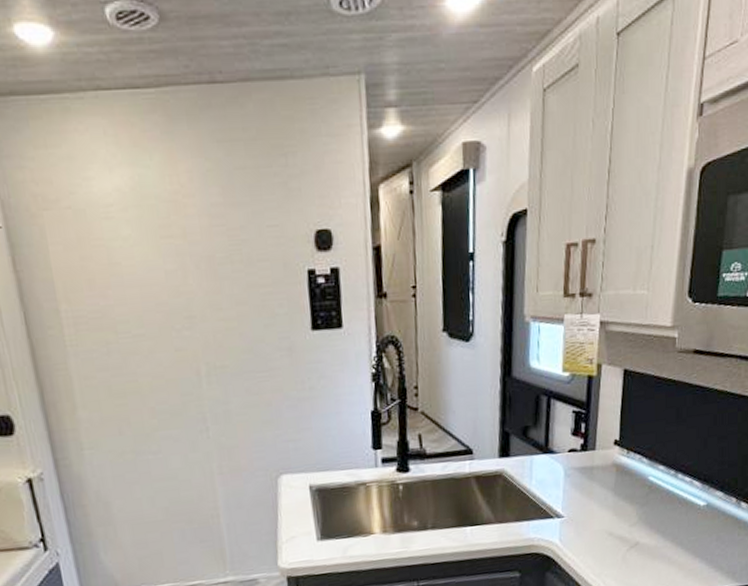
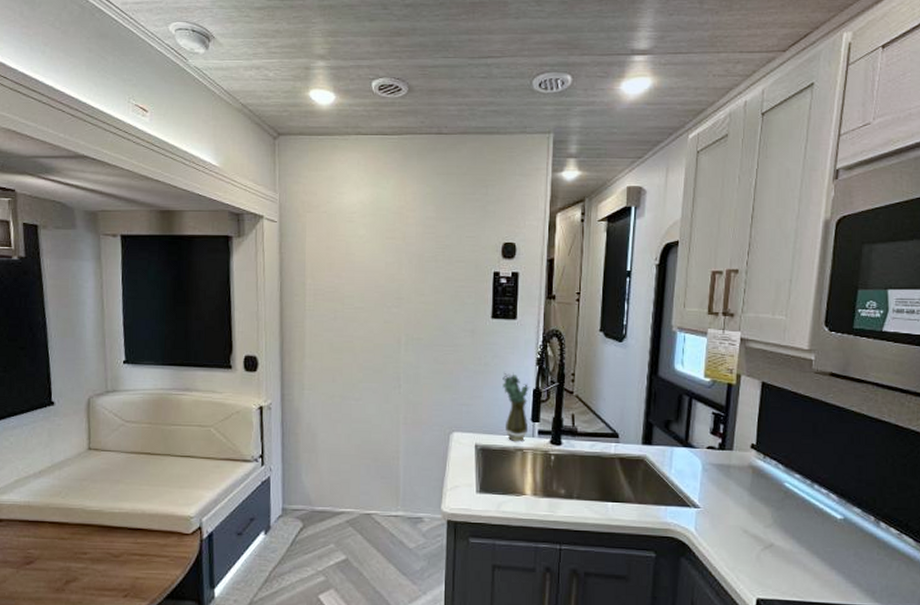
vase: none [333,394,370,476] -> present [502,372,529,441]

